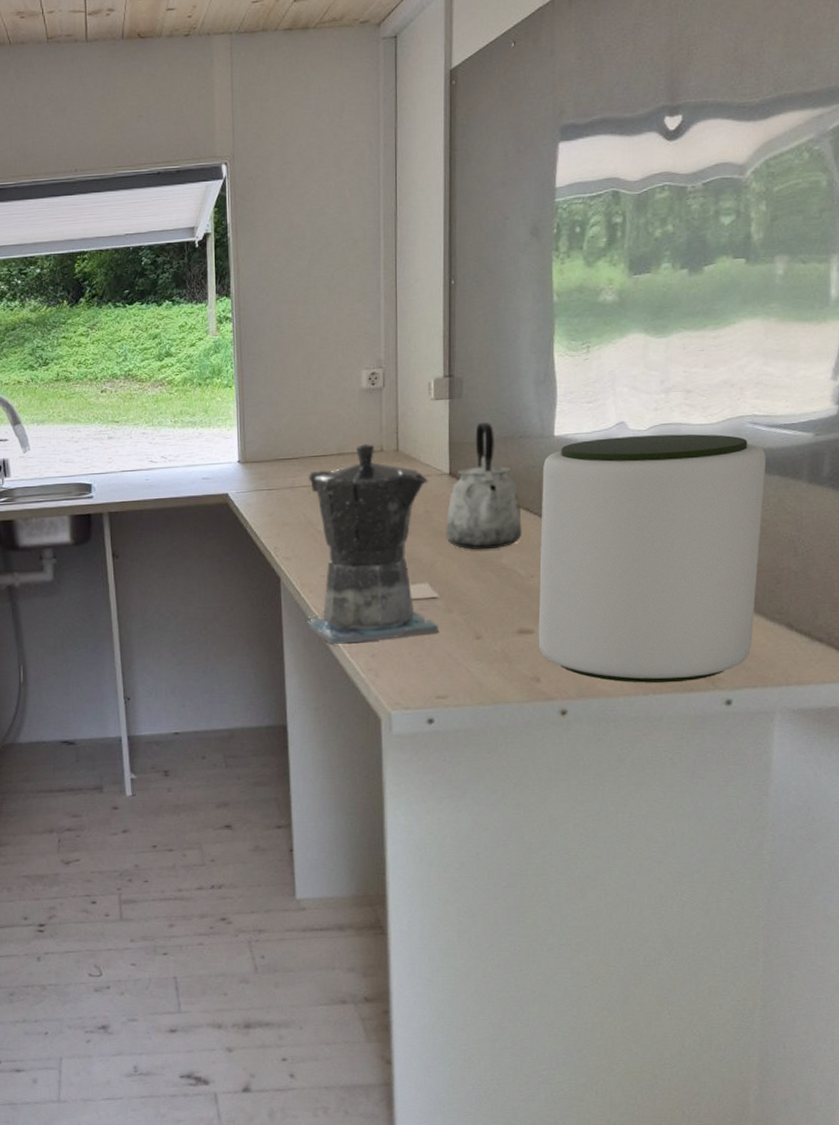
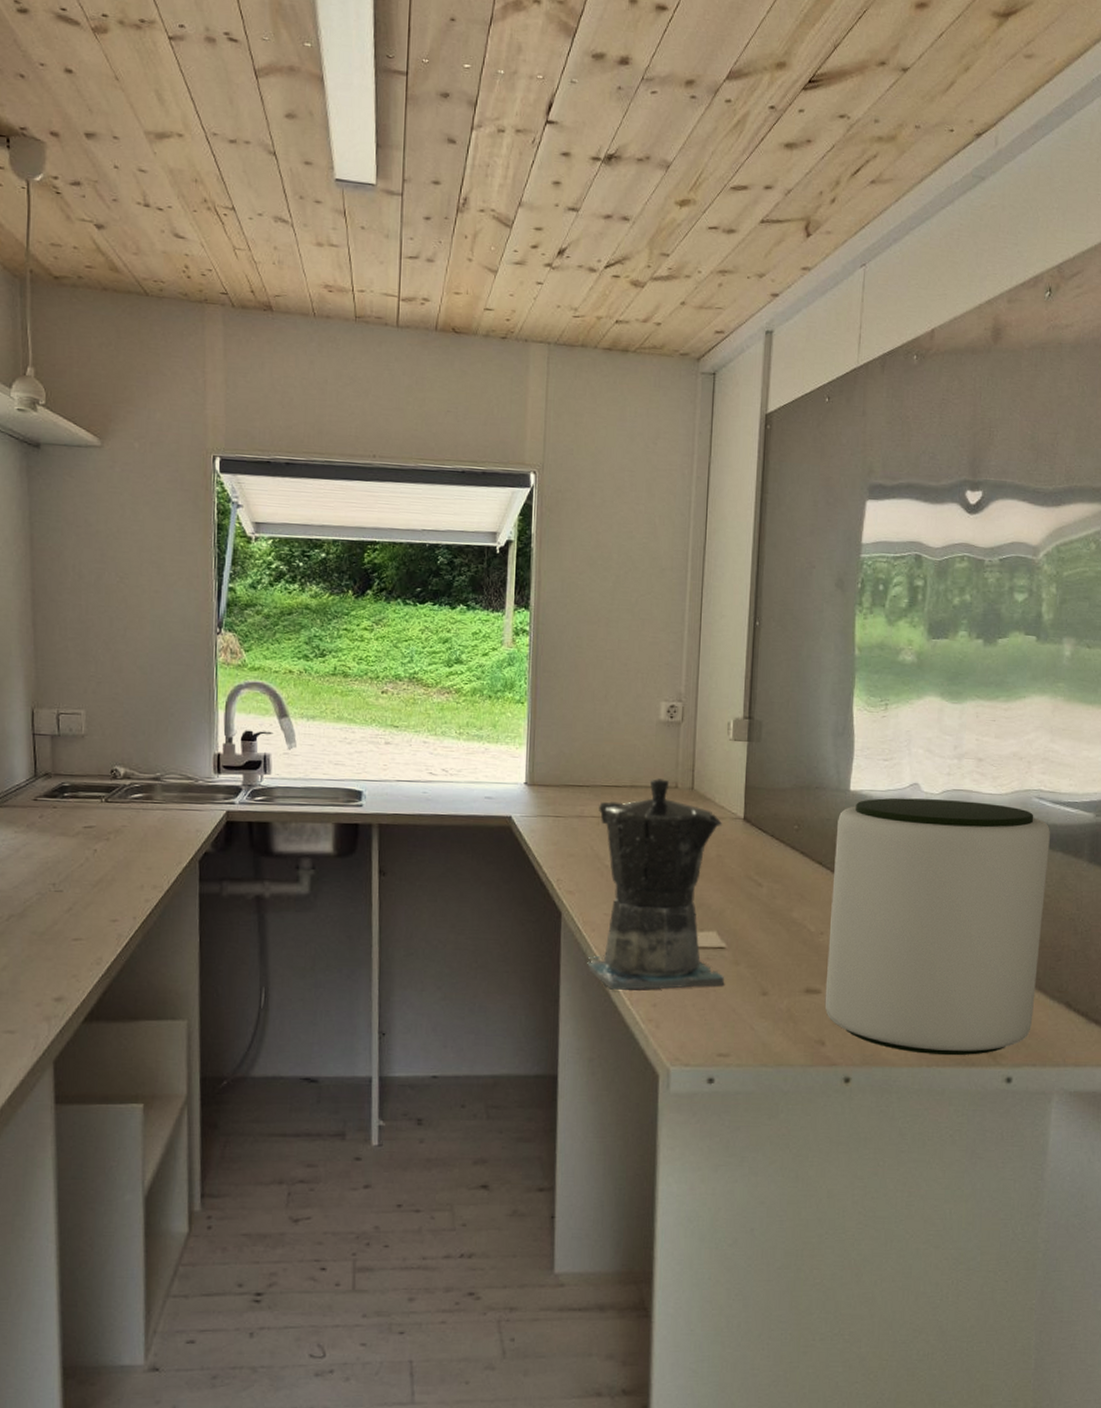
kettle: present [446,423,522,550] -> none [737,769,814,902]

